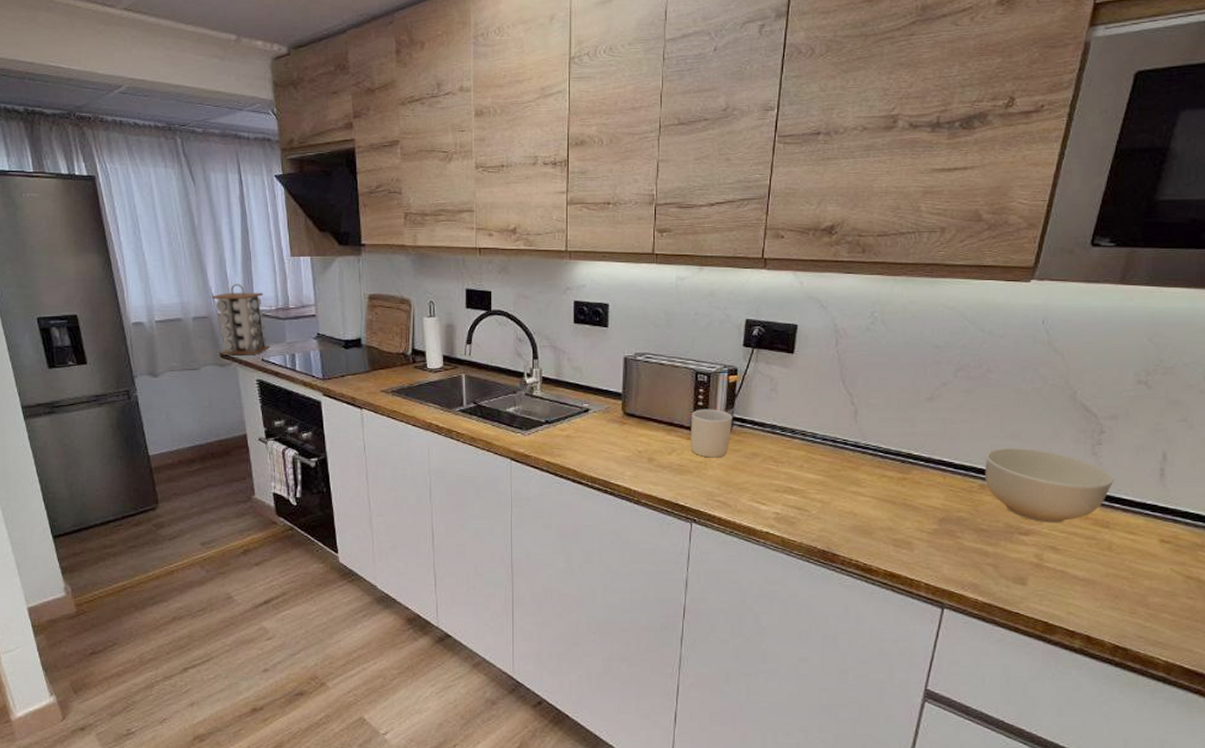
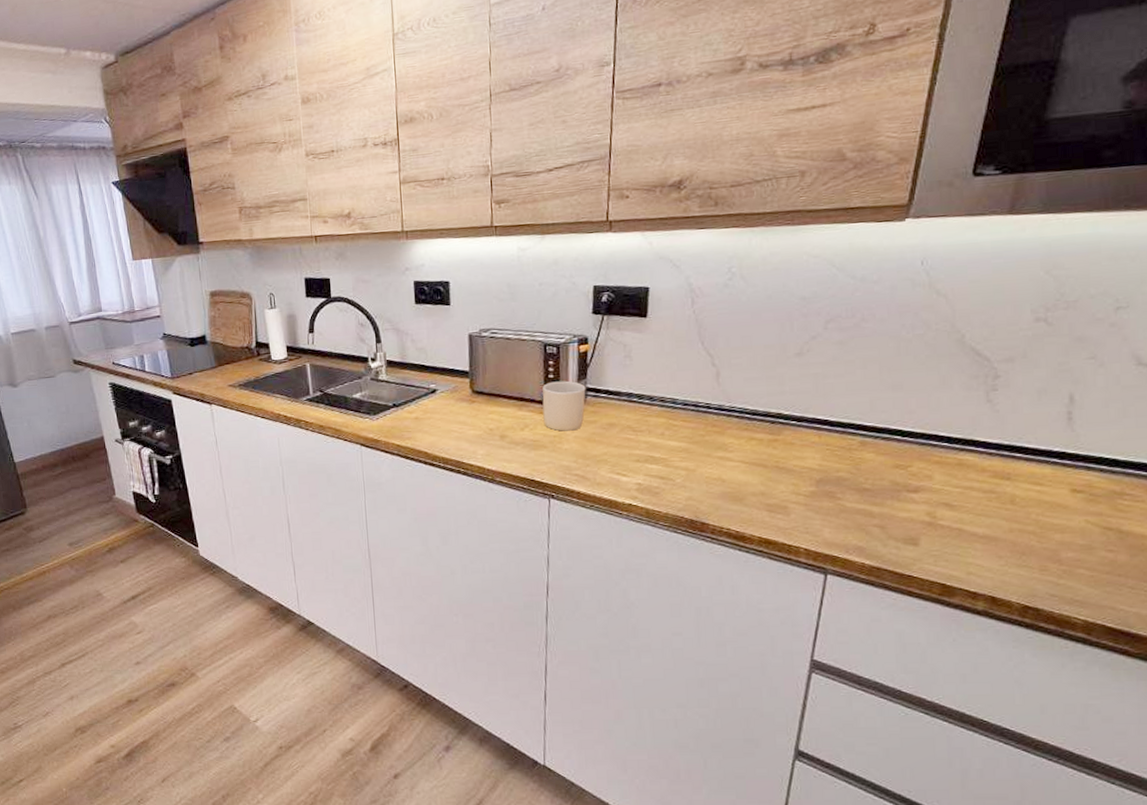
spice rack: present [212,284,271,356] -> none [62,291,121,361]
bowl: present [985,448,1114,523] -> none [864,400,1014,478]

